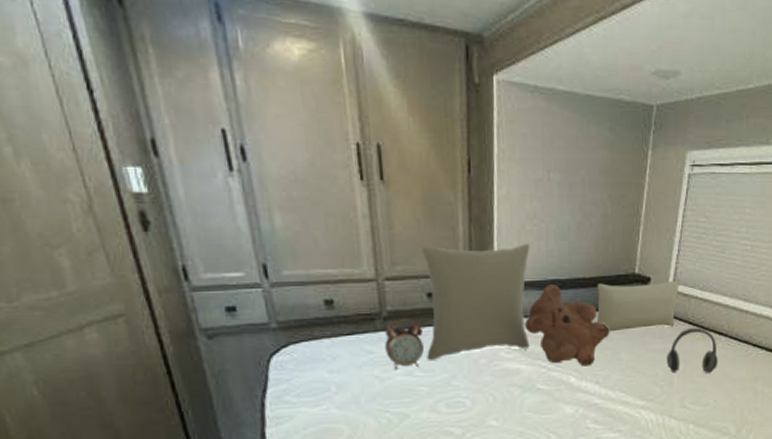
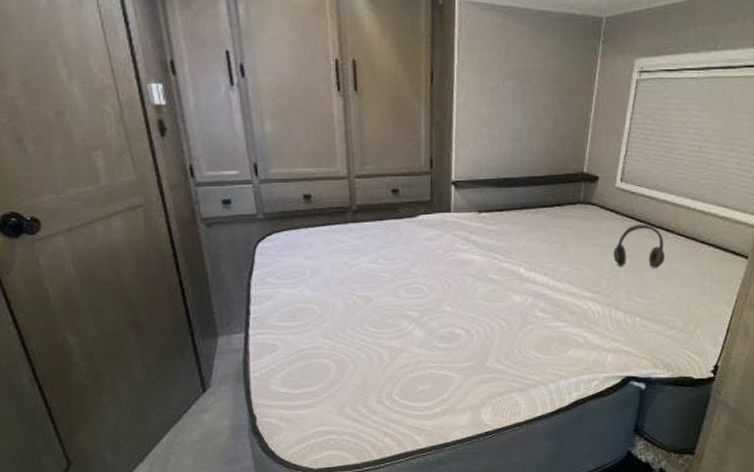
alarm clock: present [385,318,424,369] -> none [354,212,387,257]
pillow: present [422,244,530,360] -> none [388,146,485,250]
teddy bear: present [524,283,610,367] -> none [479,181,559,259]
pillow: present [597,279,681,332] -> none [547,177,628,227]

